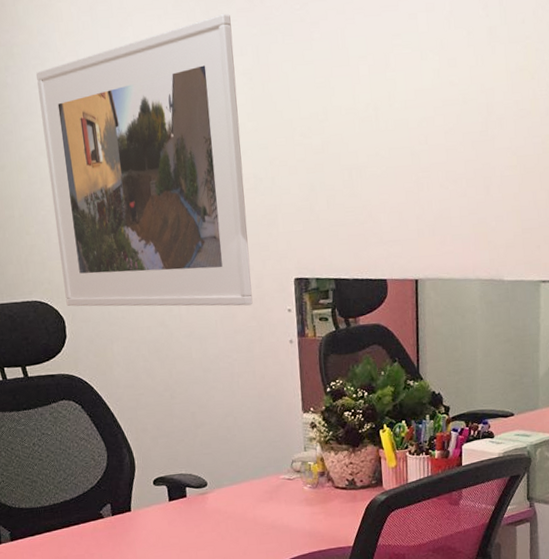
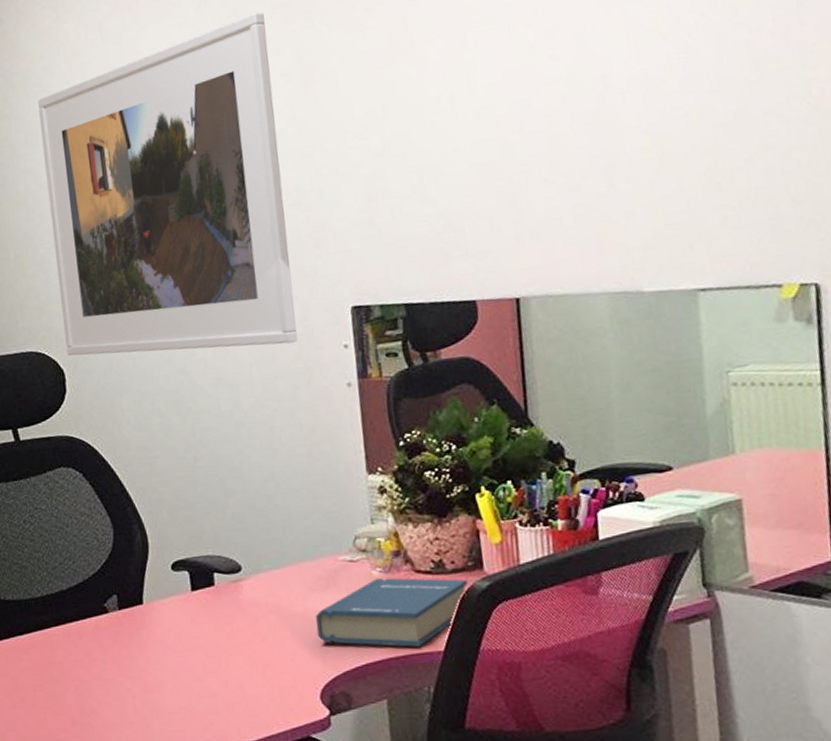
hardback book: none [261,492,371,543] -> present [315,577,468,647]

